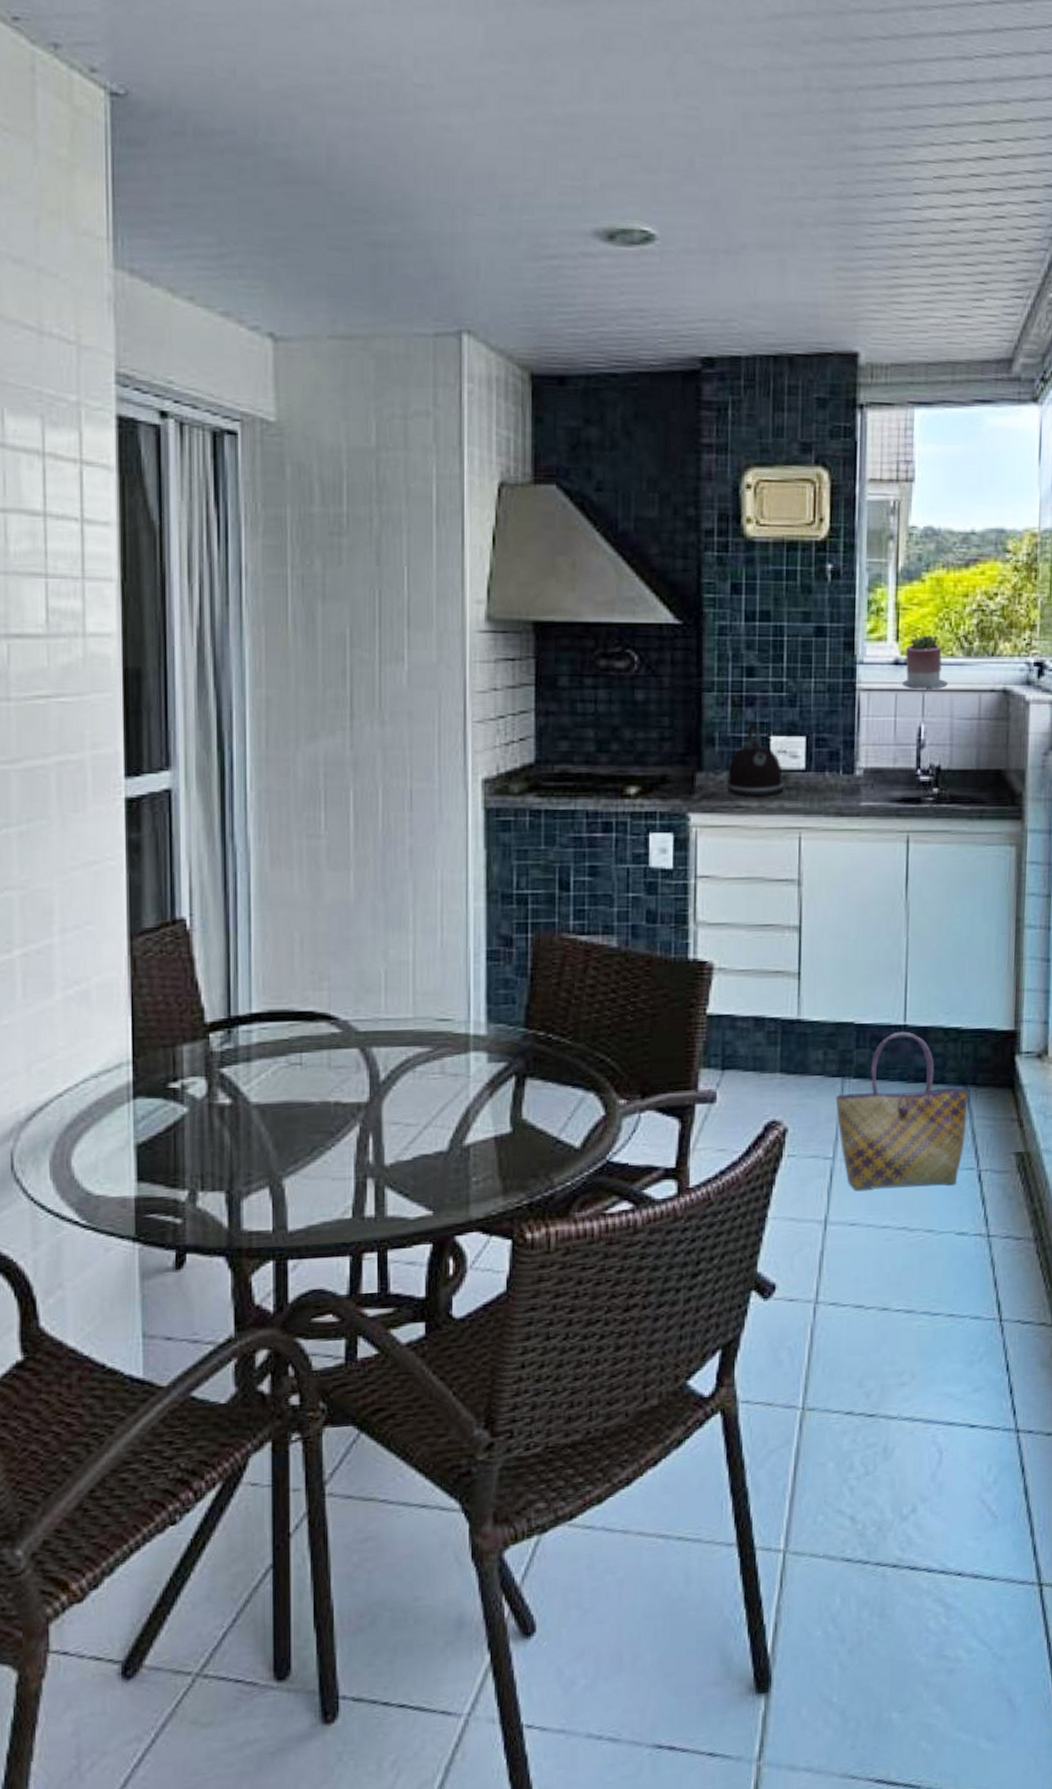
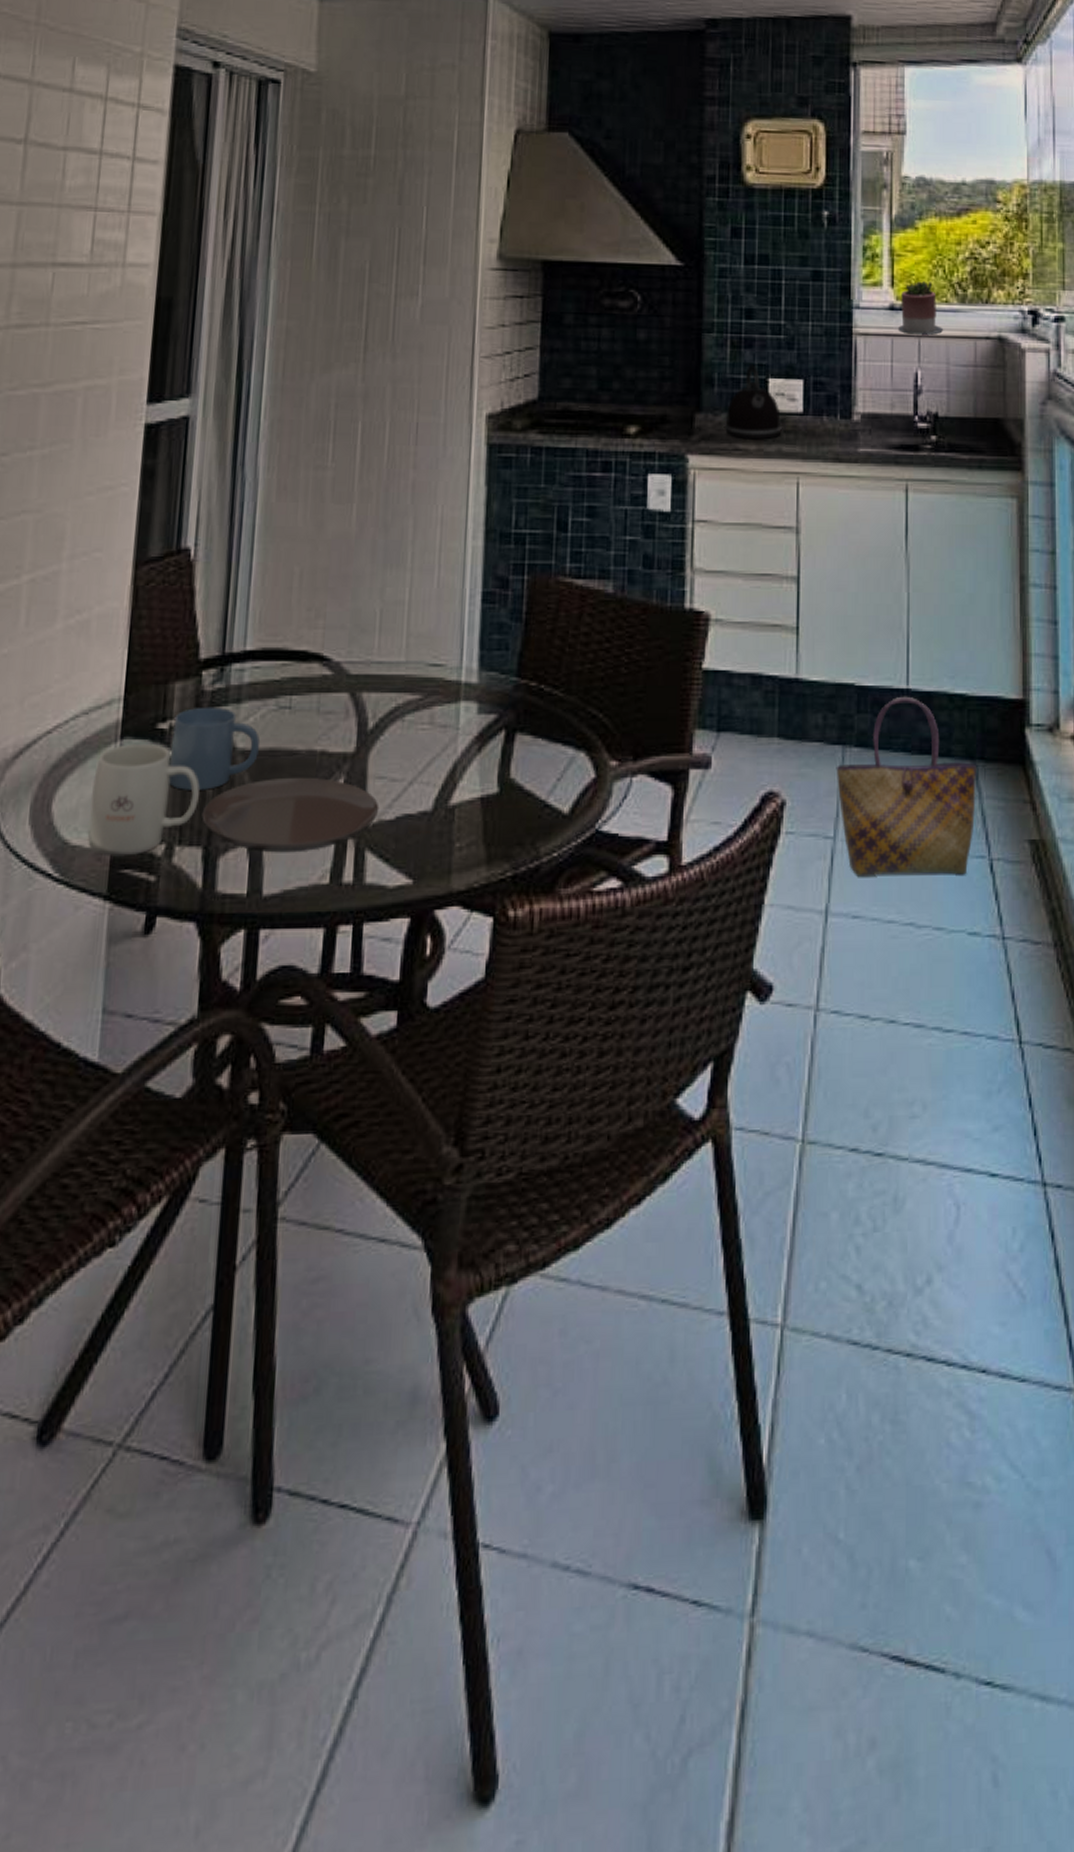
mug: none [109,1102,217,1204] -> present [88,744,200,857]
mug: none [184,1066,274,1142] -> present [169,706,261,790]
plate: none [222,1125,396,1194] -> present [202,777,380,853]

